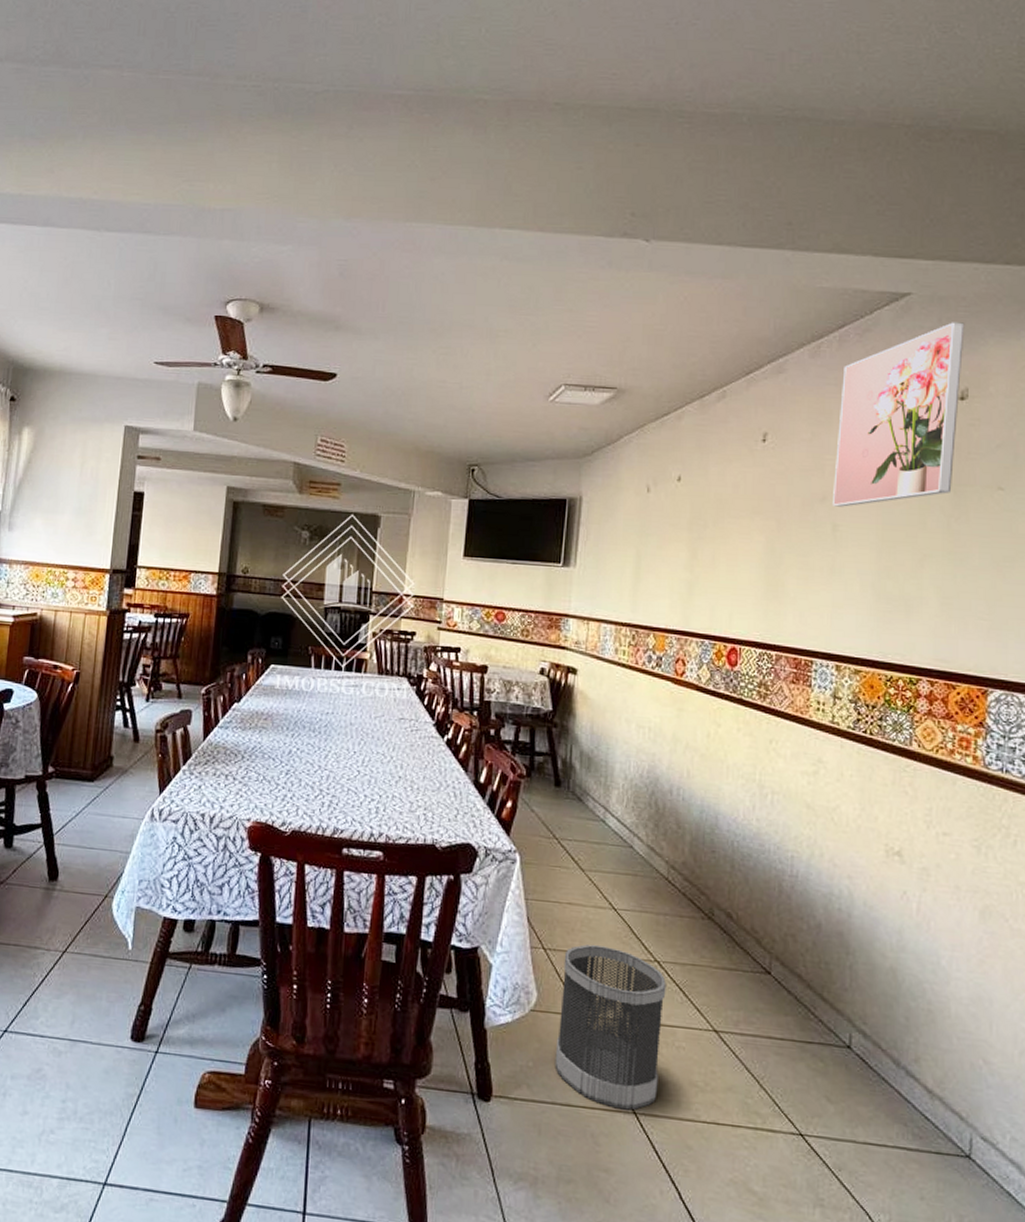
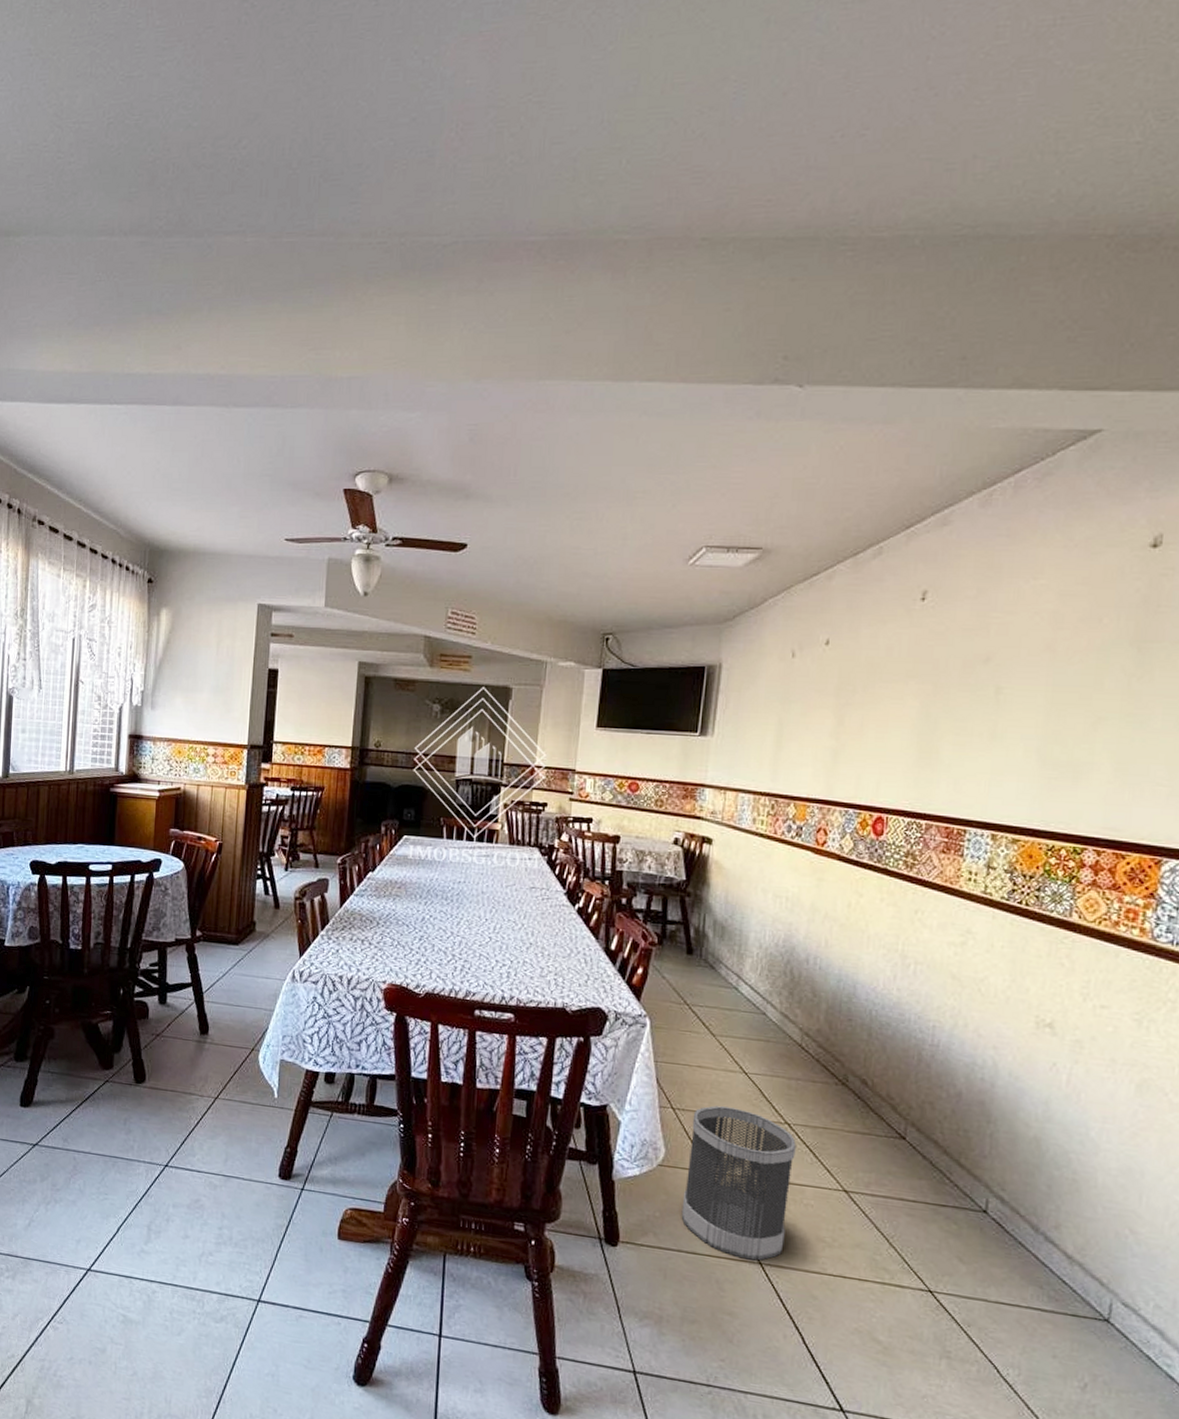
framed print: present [833,322,965,507] -> none [997,460,1164,668]

